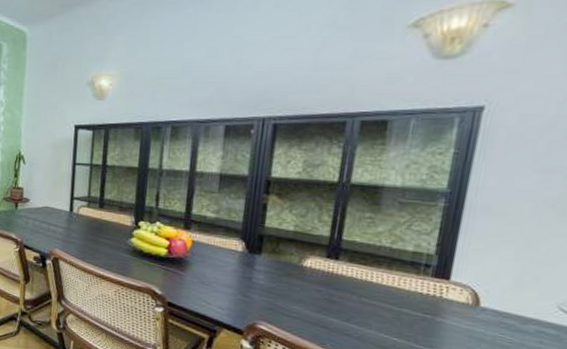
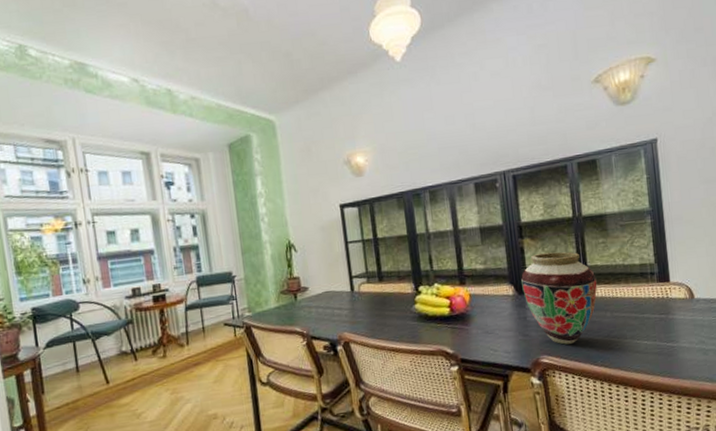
vase: none [254,214,350,318] -> present [521,252,597,345]

